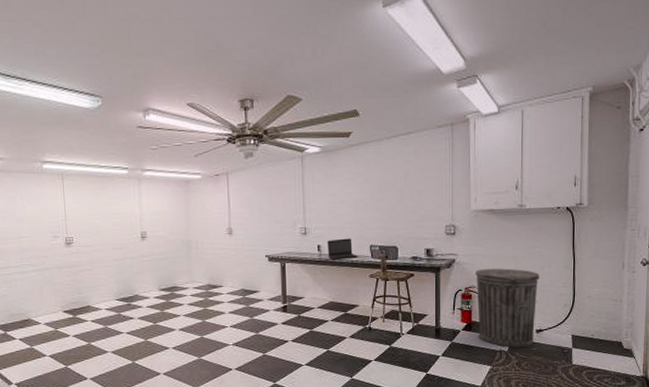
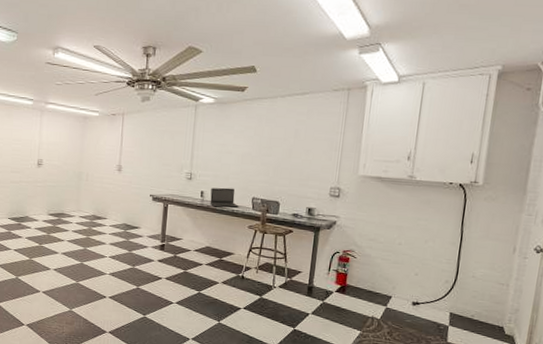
trash can: present [474,268,540,348] -> none [351,234,423,318]

